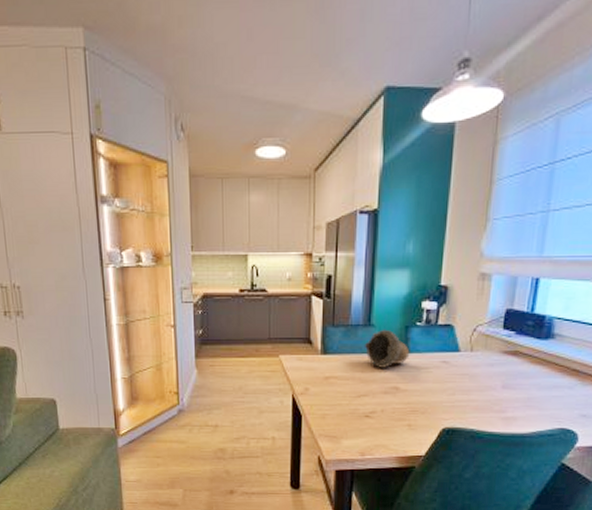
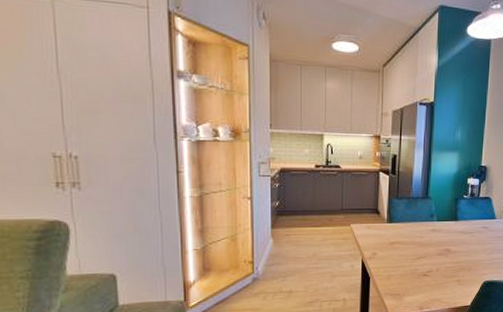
decorative bowl: present [364,329,410,368] -> none [422,201,459,234]

